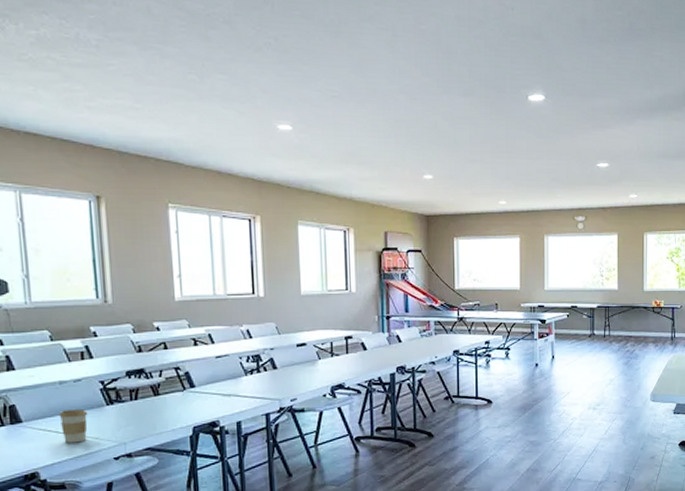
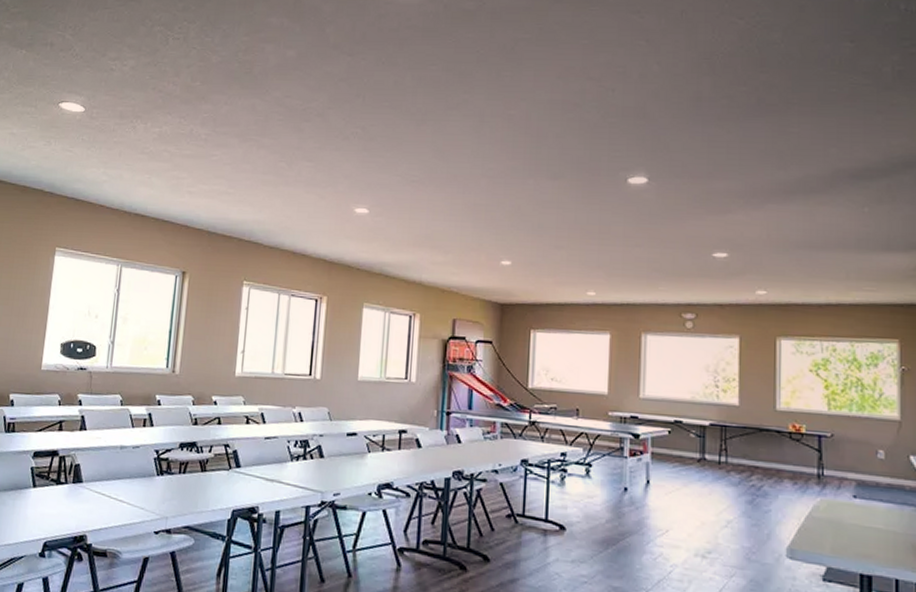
coffee cup: present [59,409,88,443] -> none [113,475,140,511]

